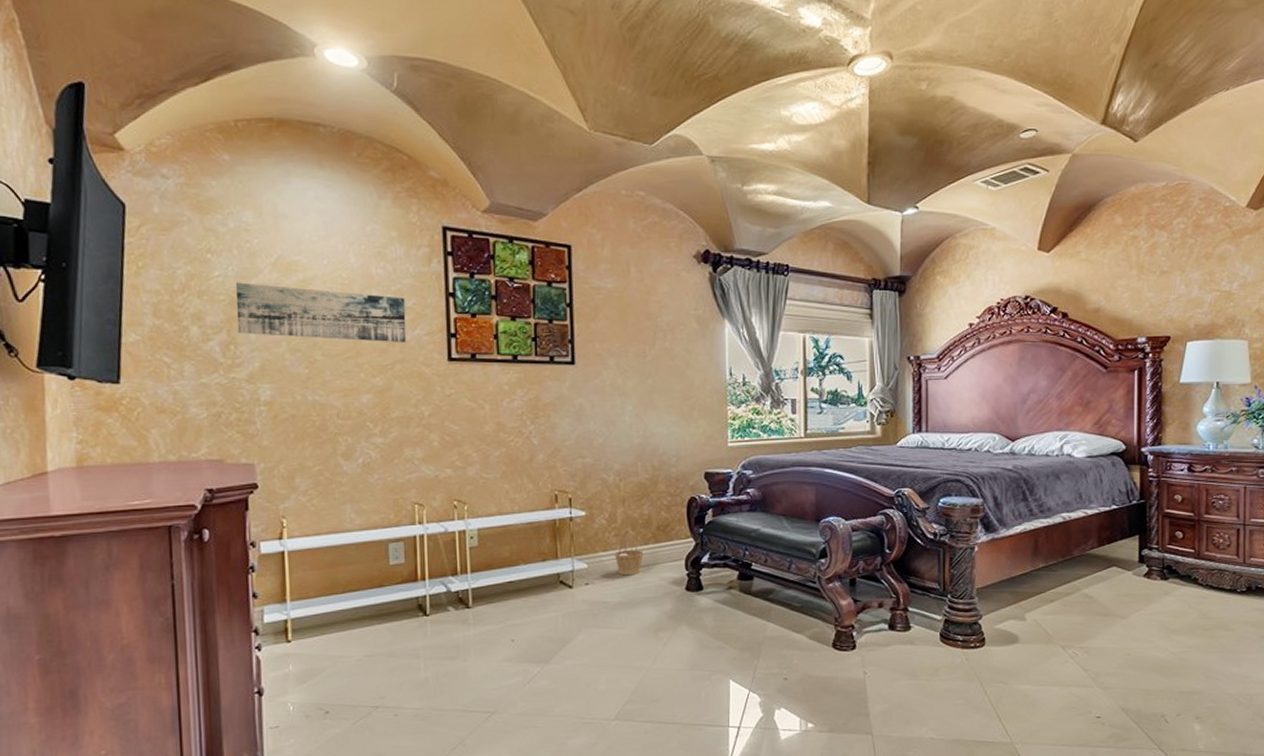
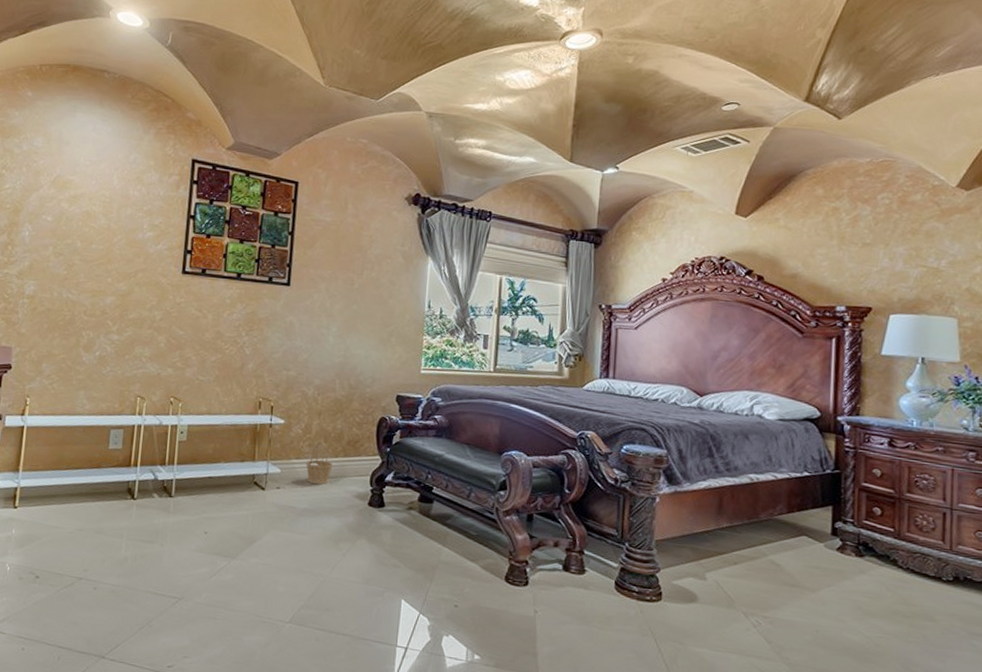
wall art: present [235,282,407,343] -> none [16,194,154,256]

